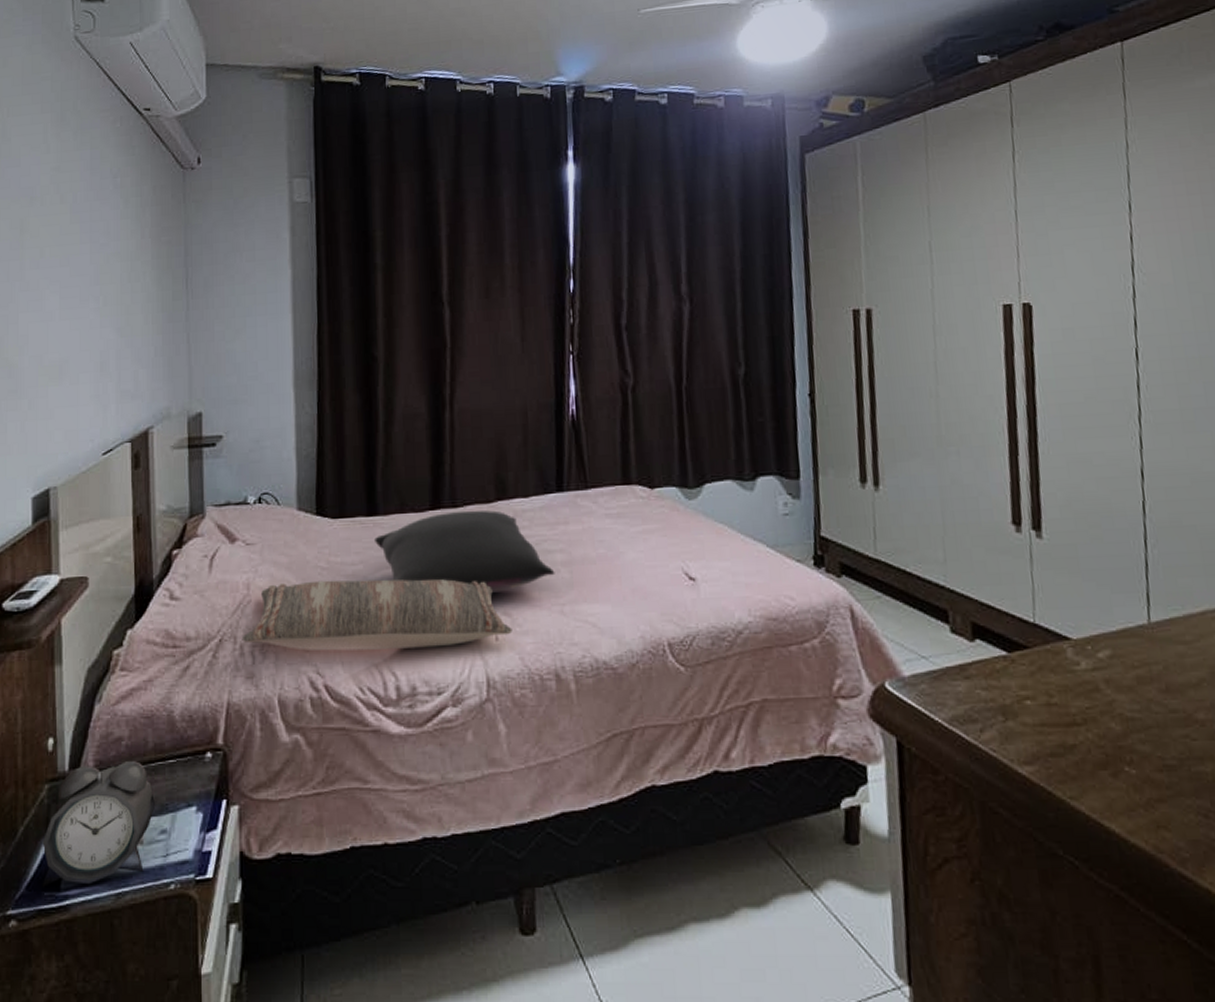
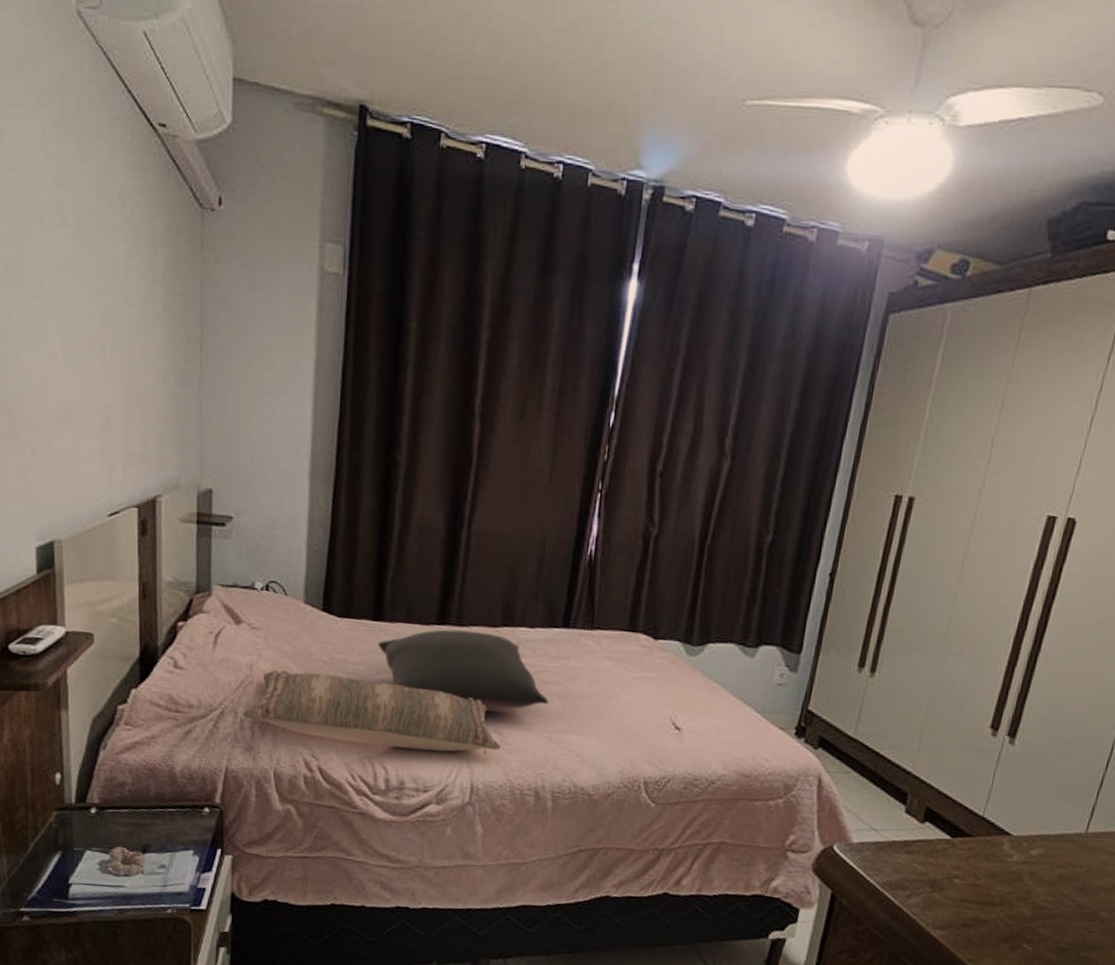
alarm clock: present [42,761,156,888] -> none [51,801,156,899]

